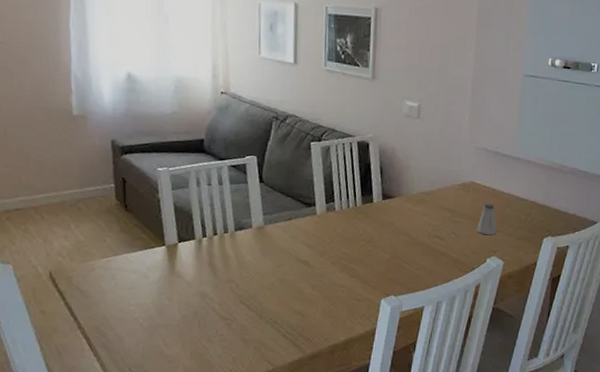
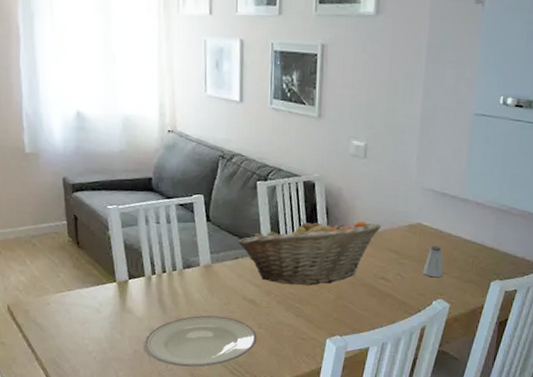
plate: none [192,278,311,333] -> present [143,315,257,368]
fruit basket: none [291,178,435,245] -> present [238,218,381,286]

